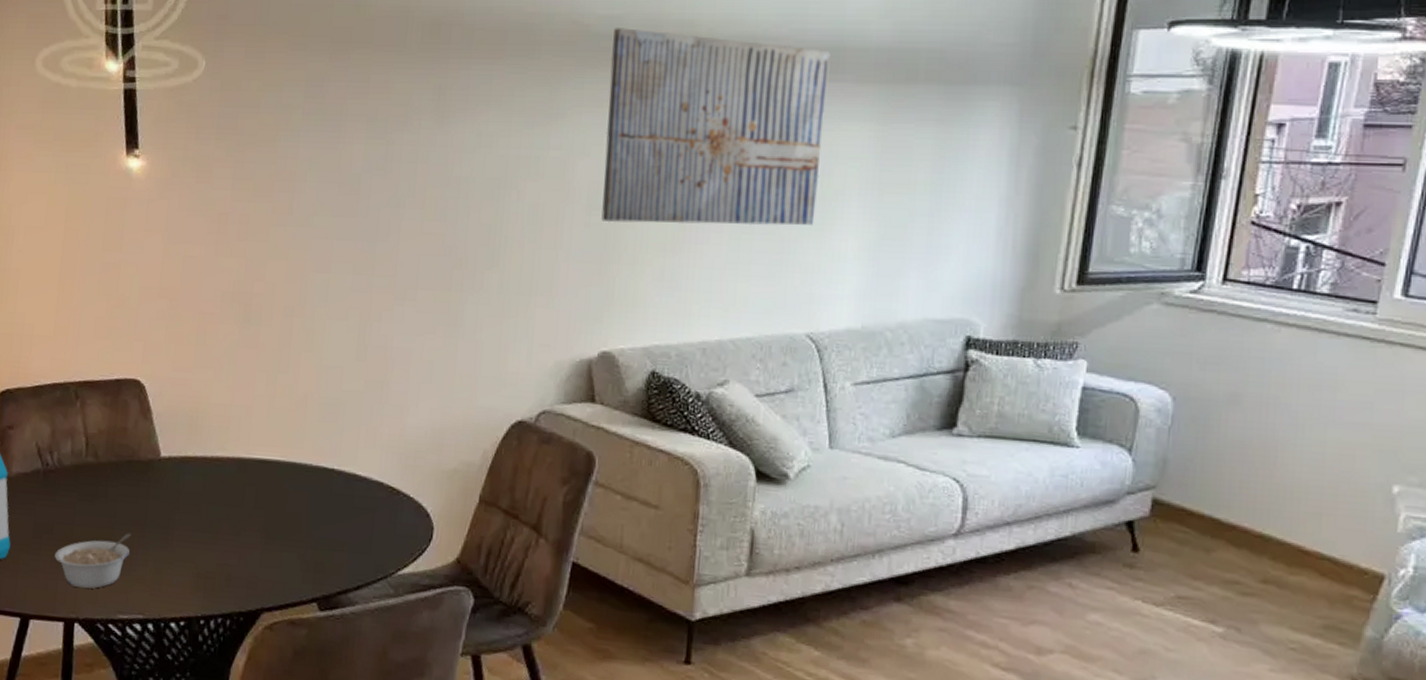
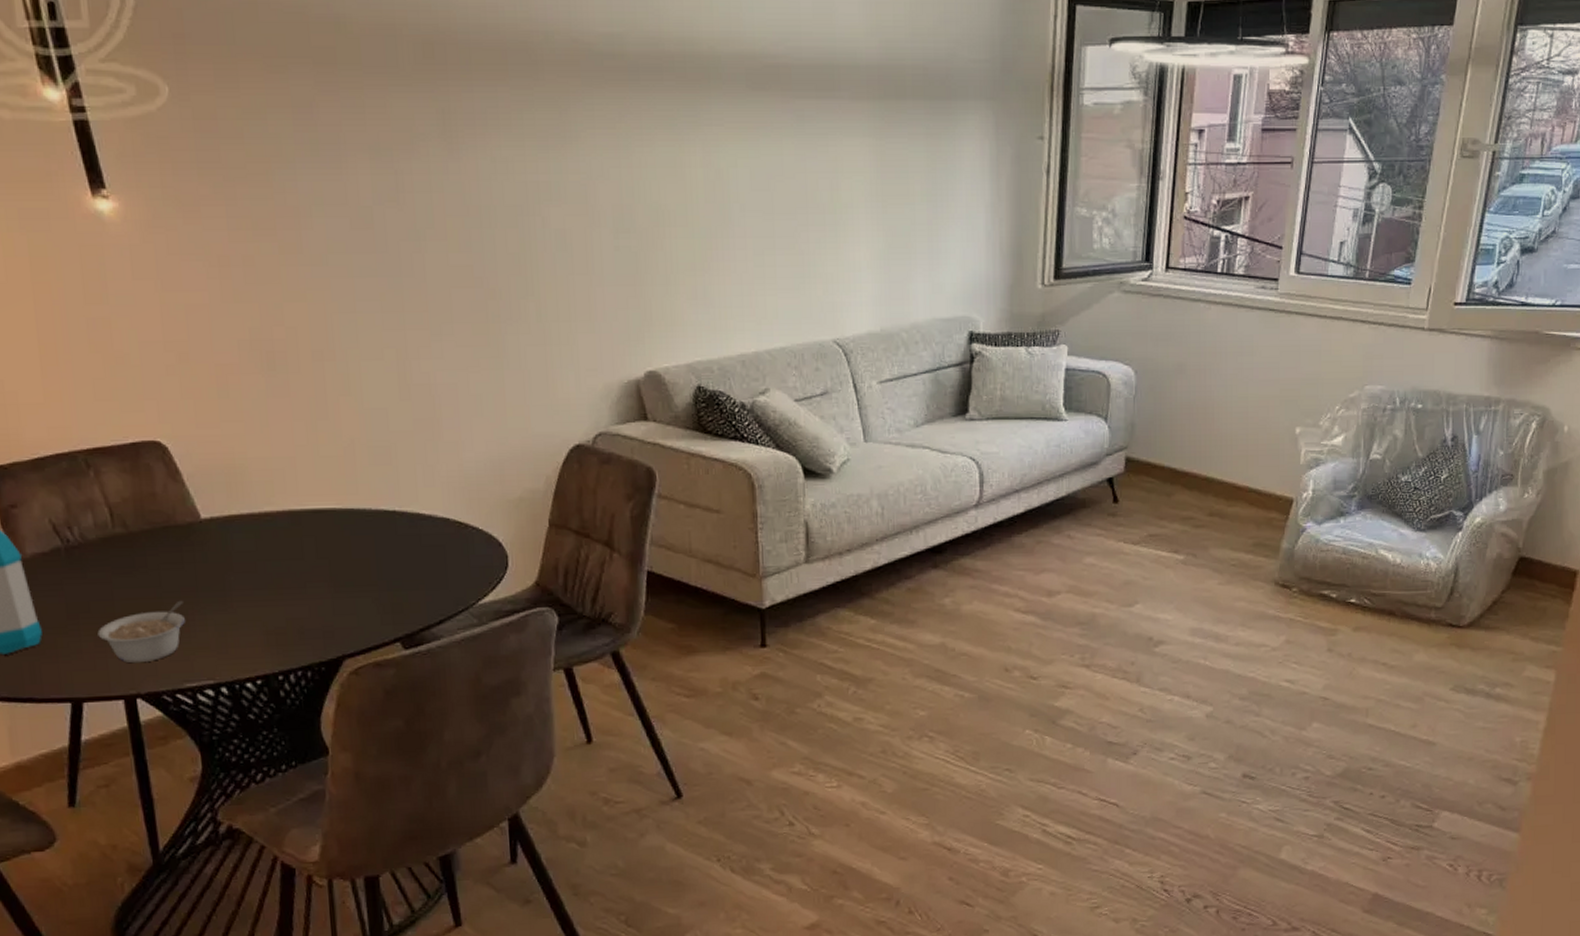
wall art: present [601,28,831,226] -> none [616,46,829,245]

